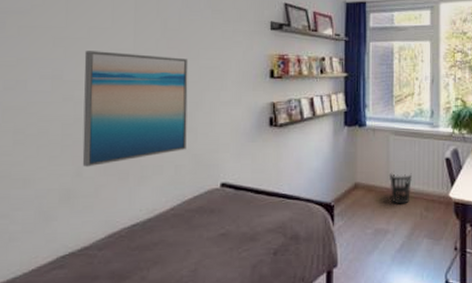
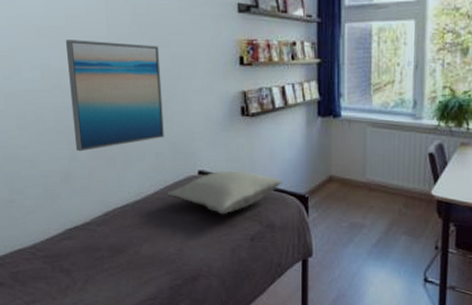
pillow: none [183,181,309,229] -> present [166,170,282,215]
wastebasket: present [388,172,412,204] -> none [365,166,390,200]

